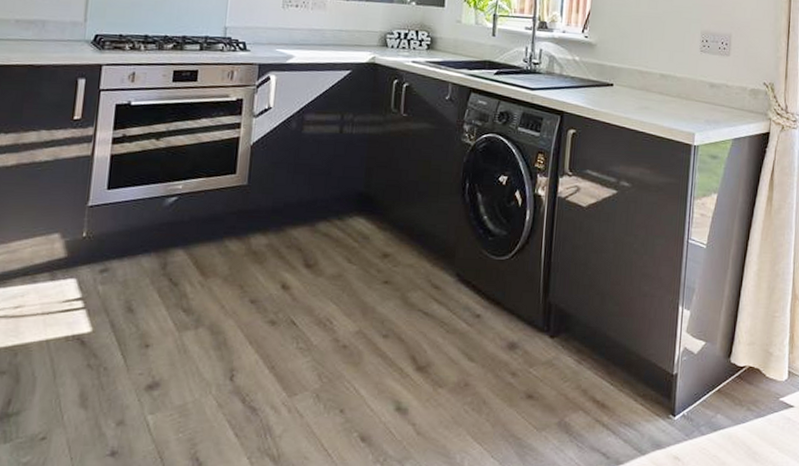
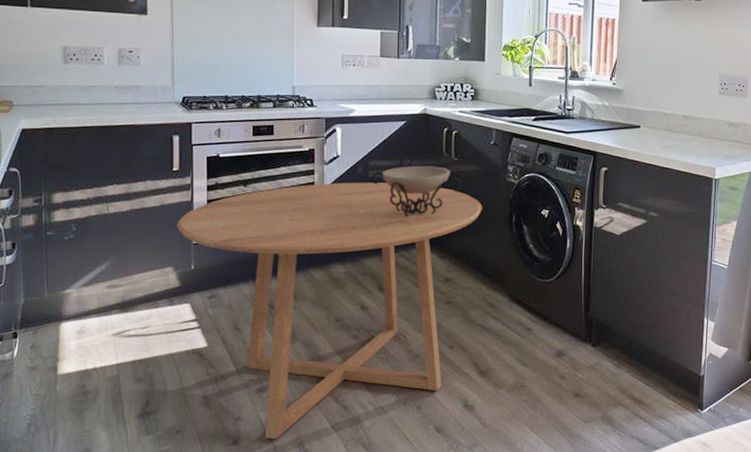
dining table: none [71,138,432,450] -> present [177,182,482,440]
decorative bowl: none [306,121,411,181] -> present [371,165,463,217]

